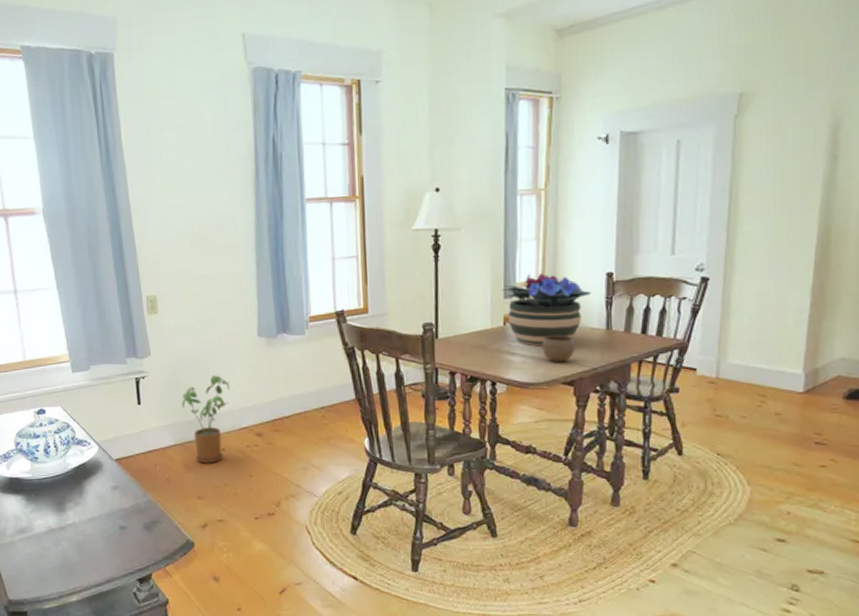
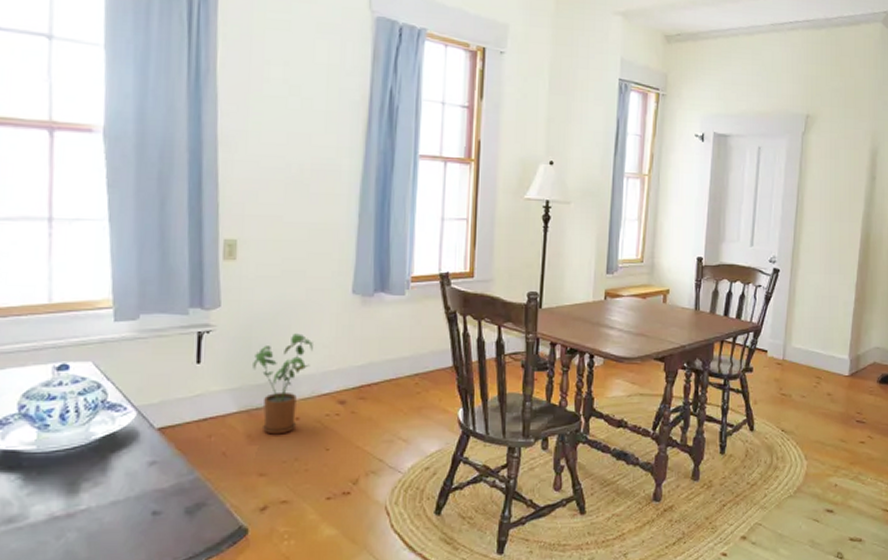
potted flower: present [501,273,591,347] -> none [604,251,683,322]
cup: present [542,335,576,363] -> none [638,312,668,339]

